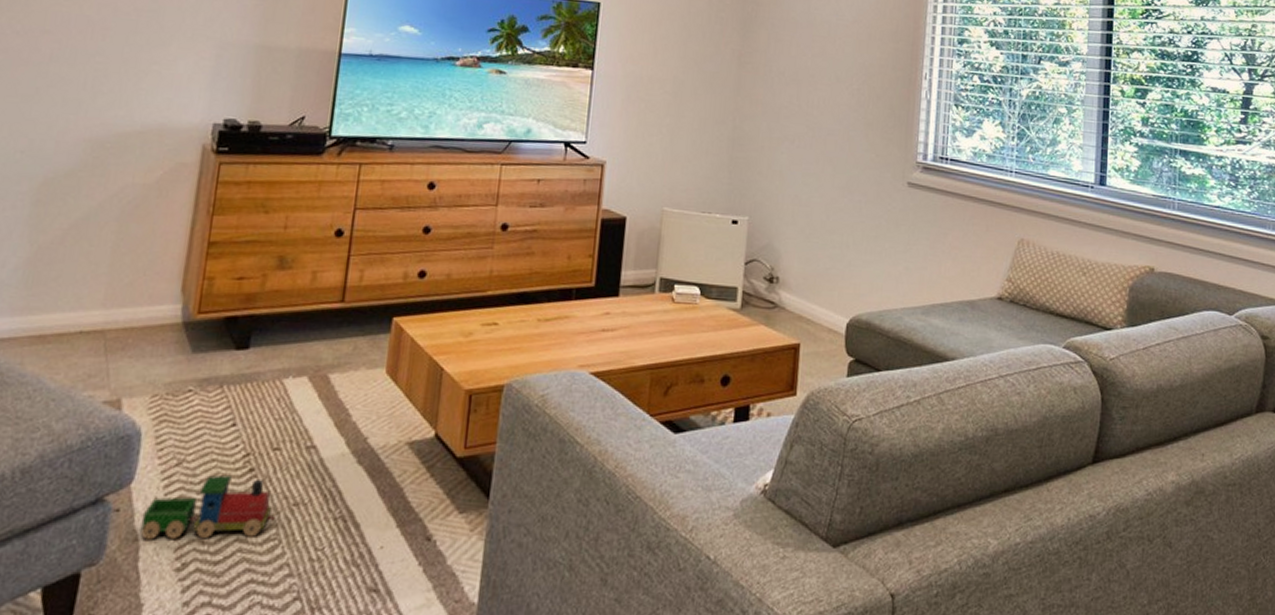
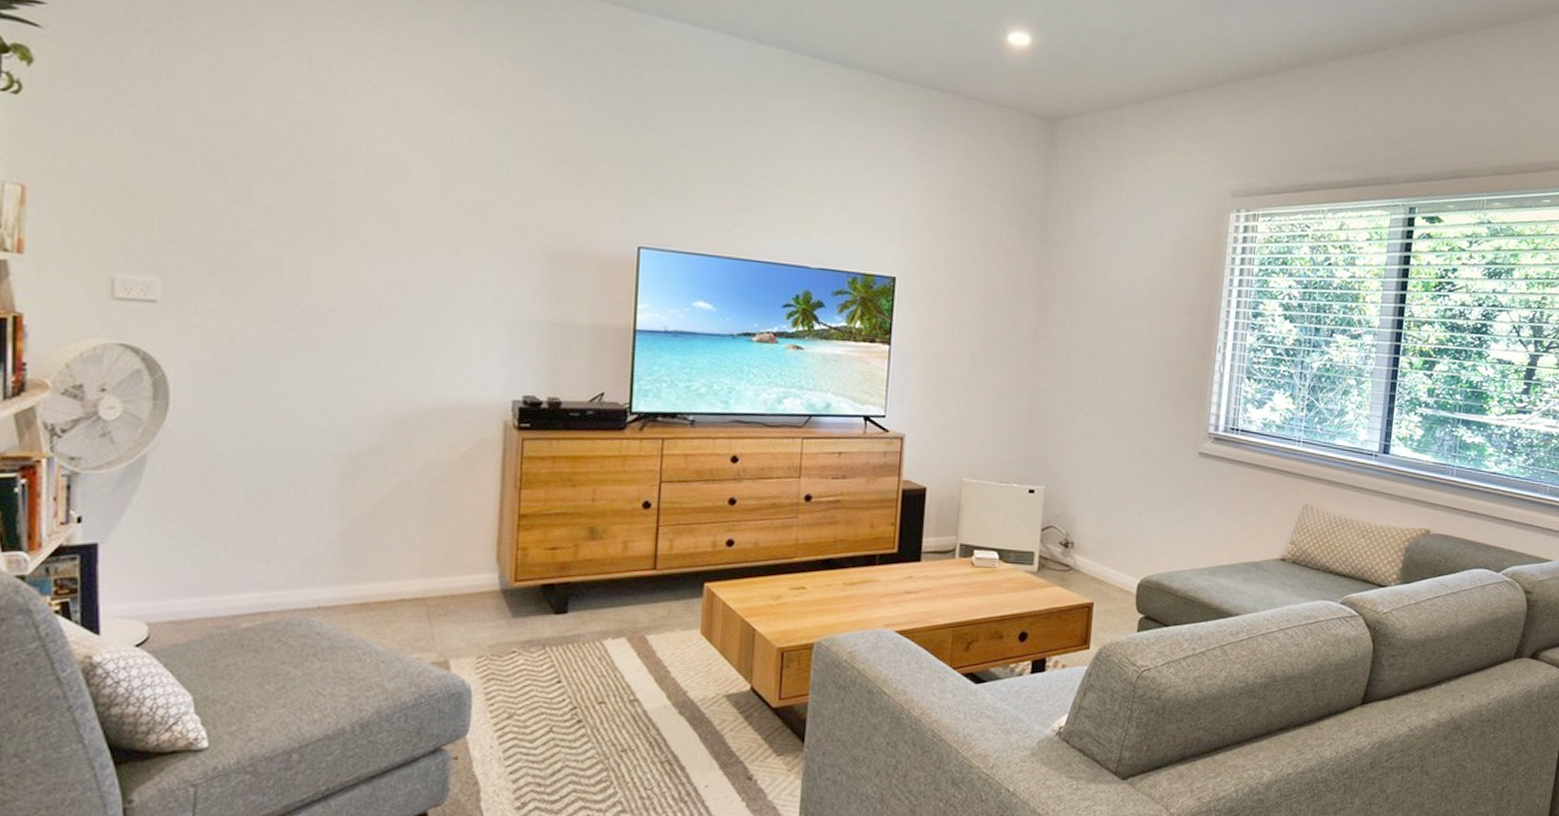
toy train: present [140,475,275,540] -> none [479,727,605,783]

